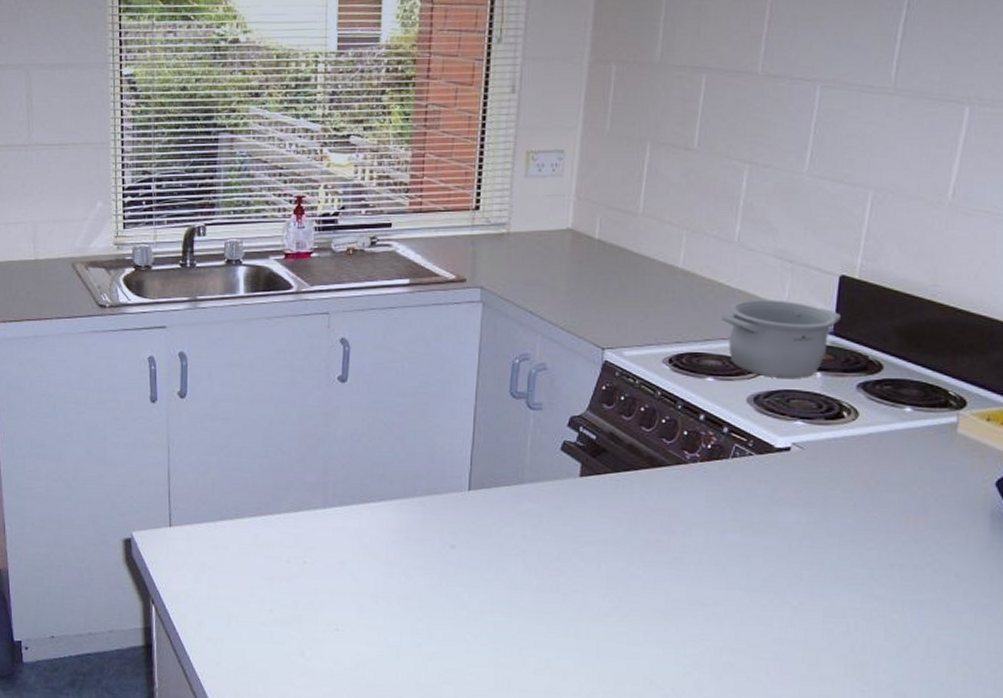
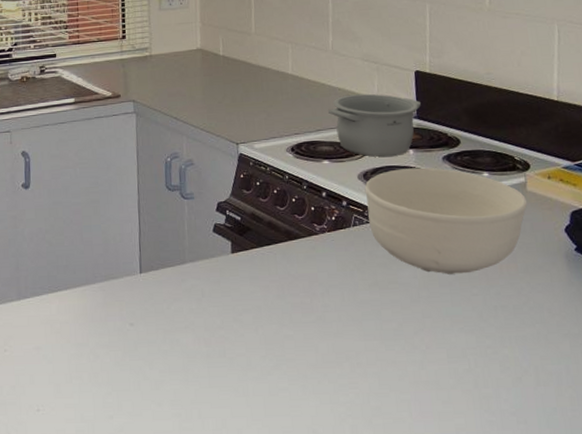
bowl: none [752,394,955,524] -> present [364,167,528,274]

